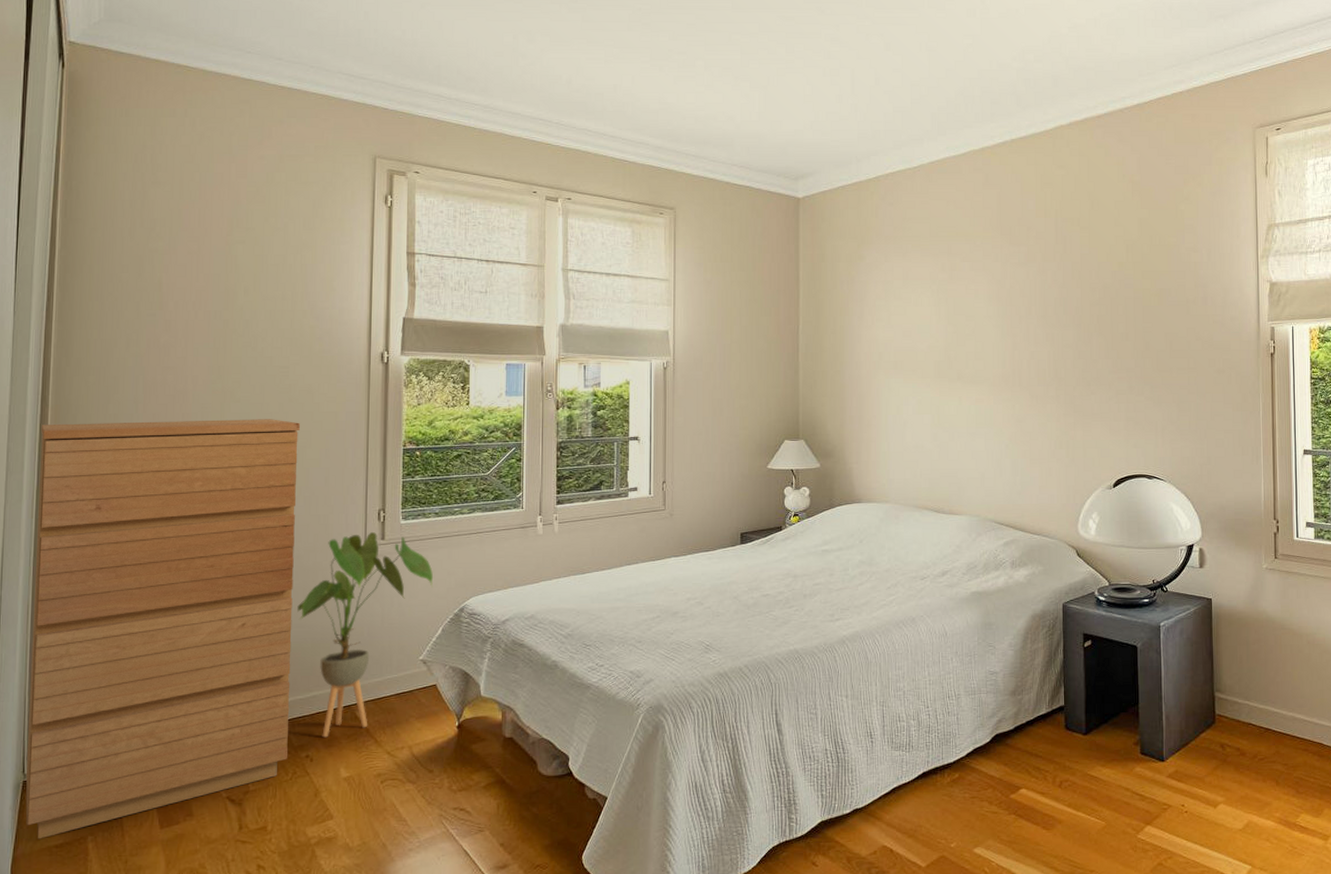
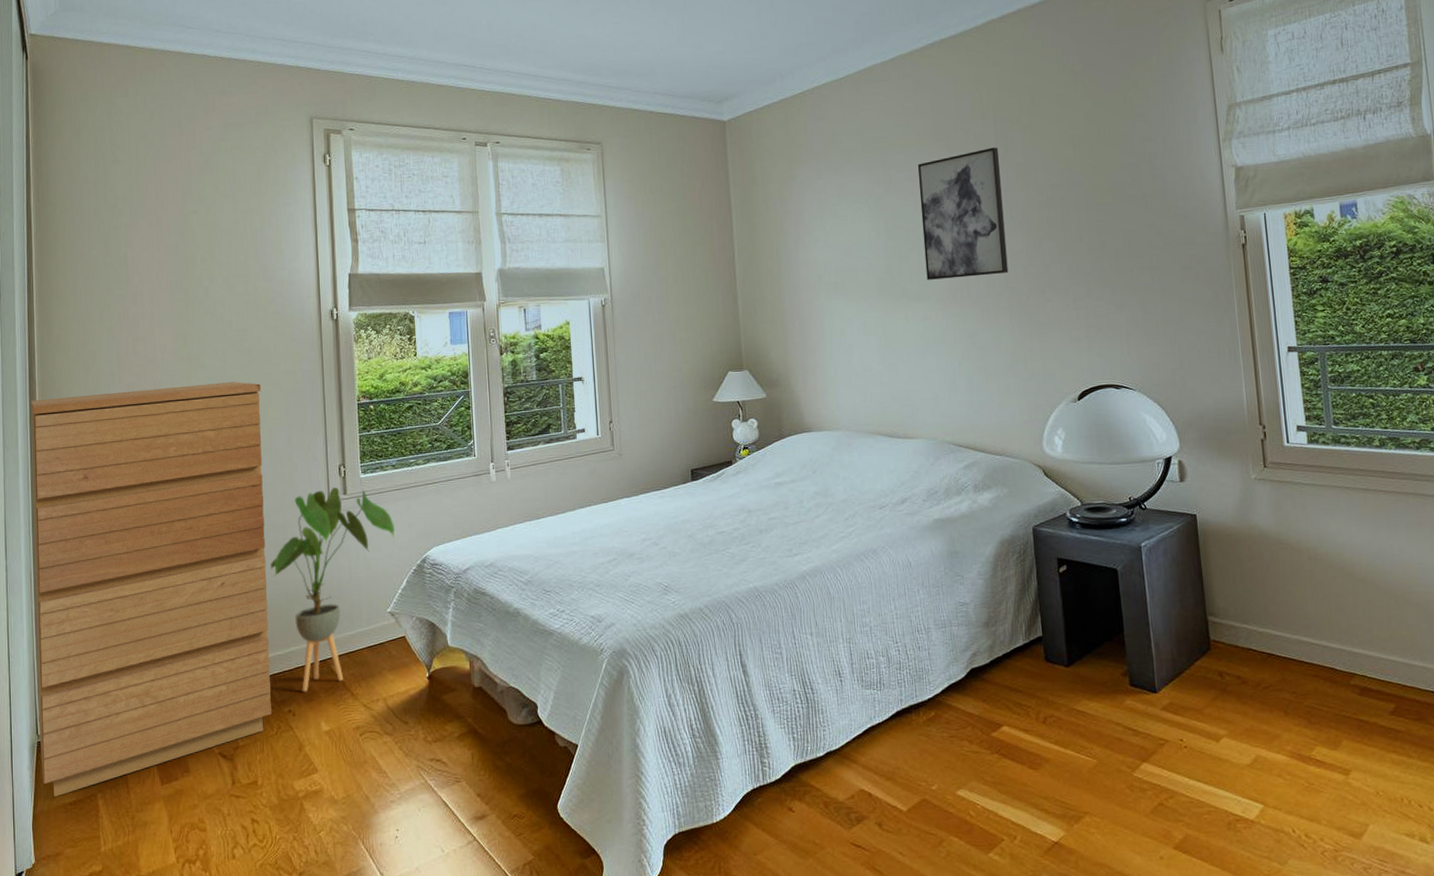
wall art: none [981,245,1058,366] -> present [917,147,1009,280]

